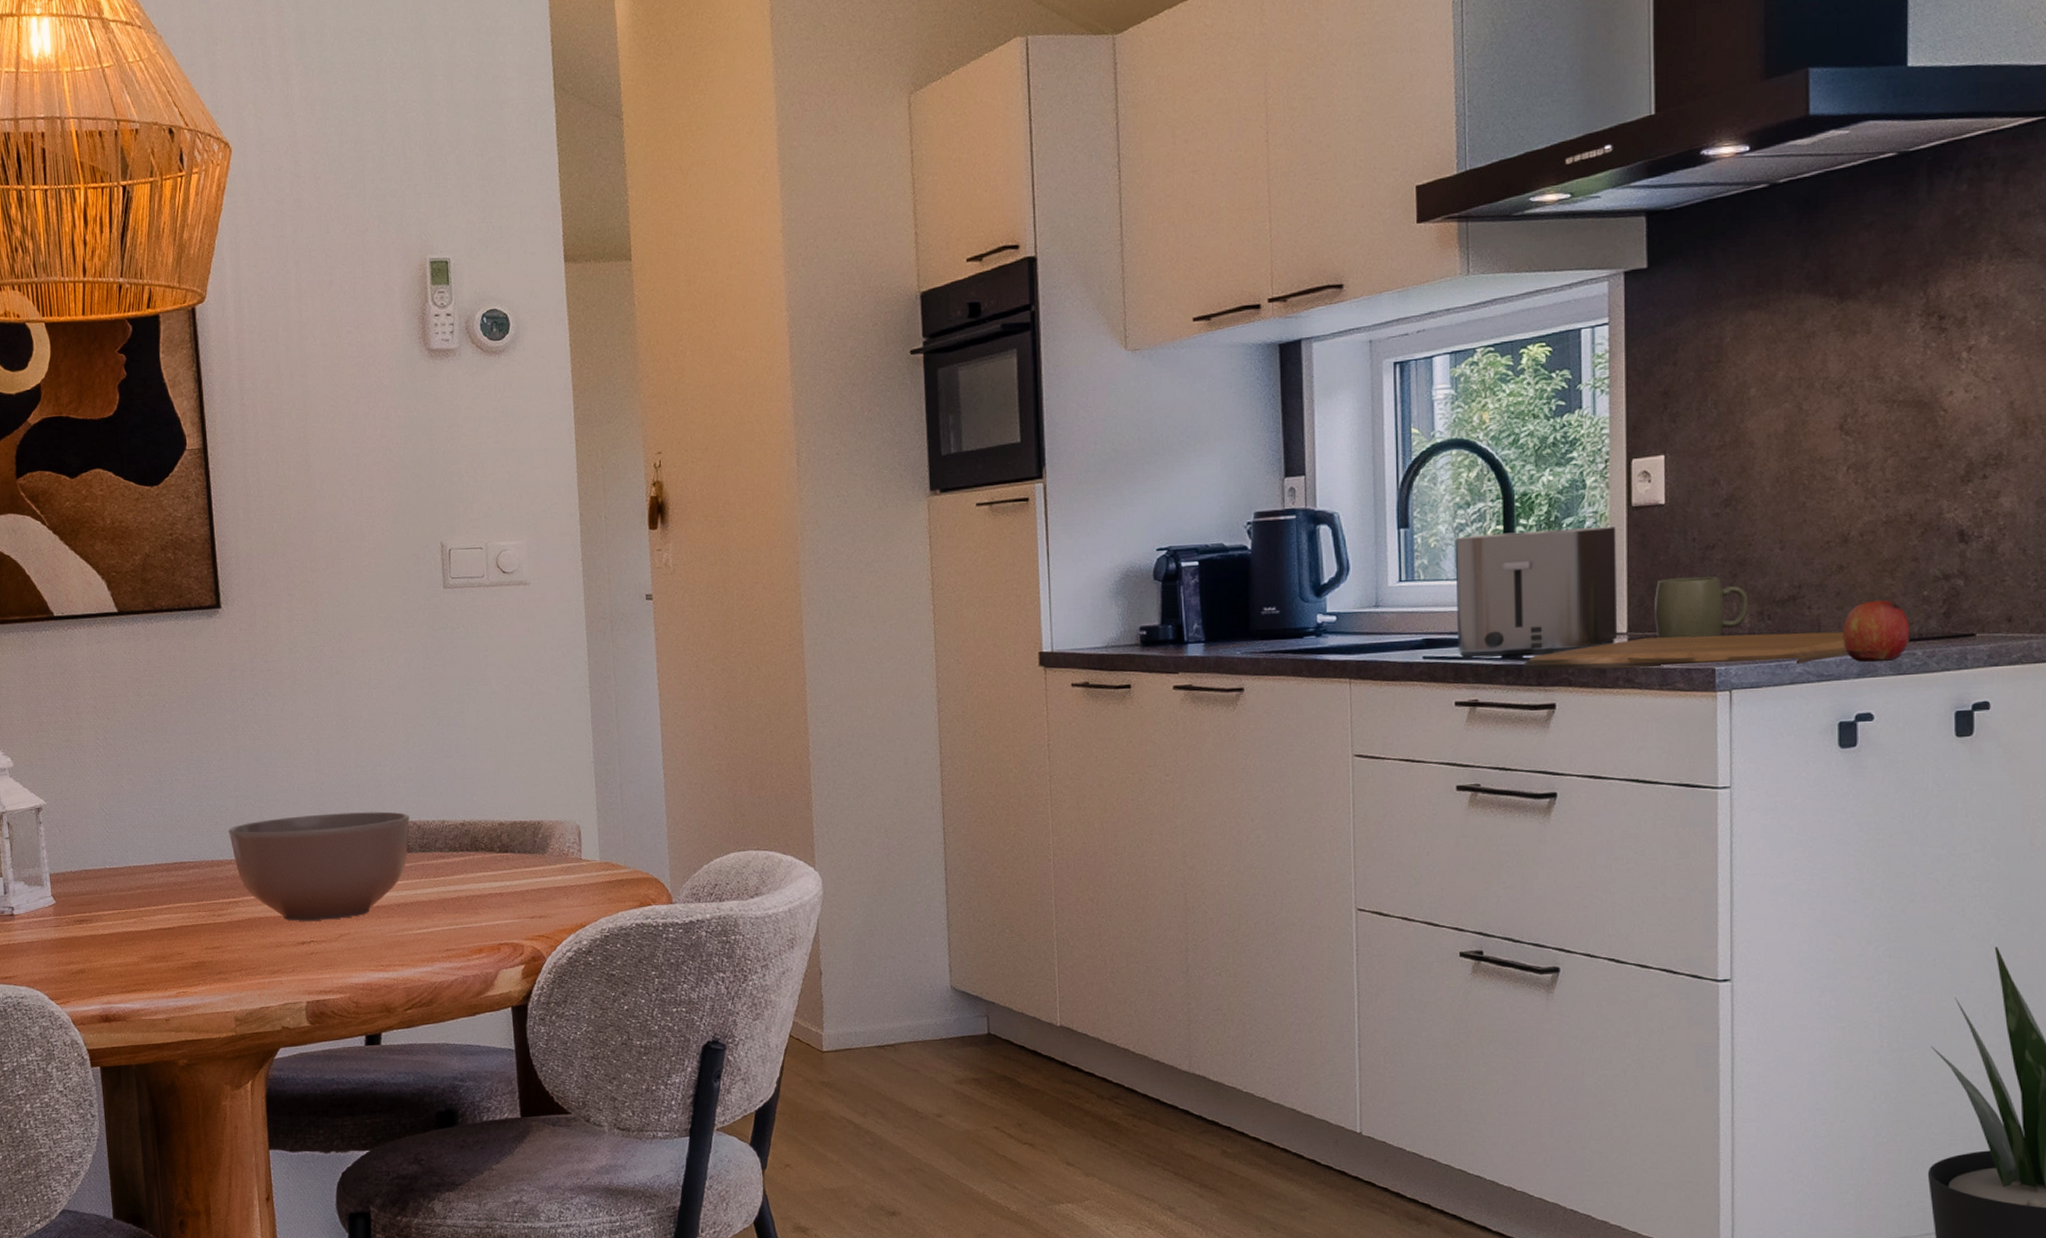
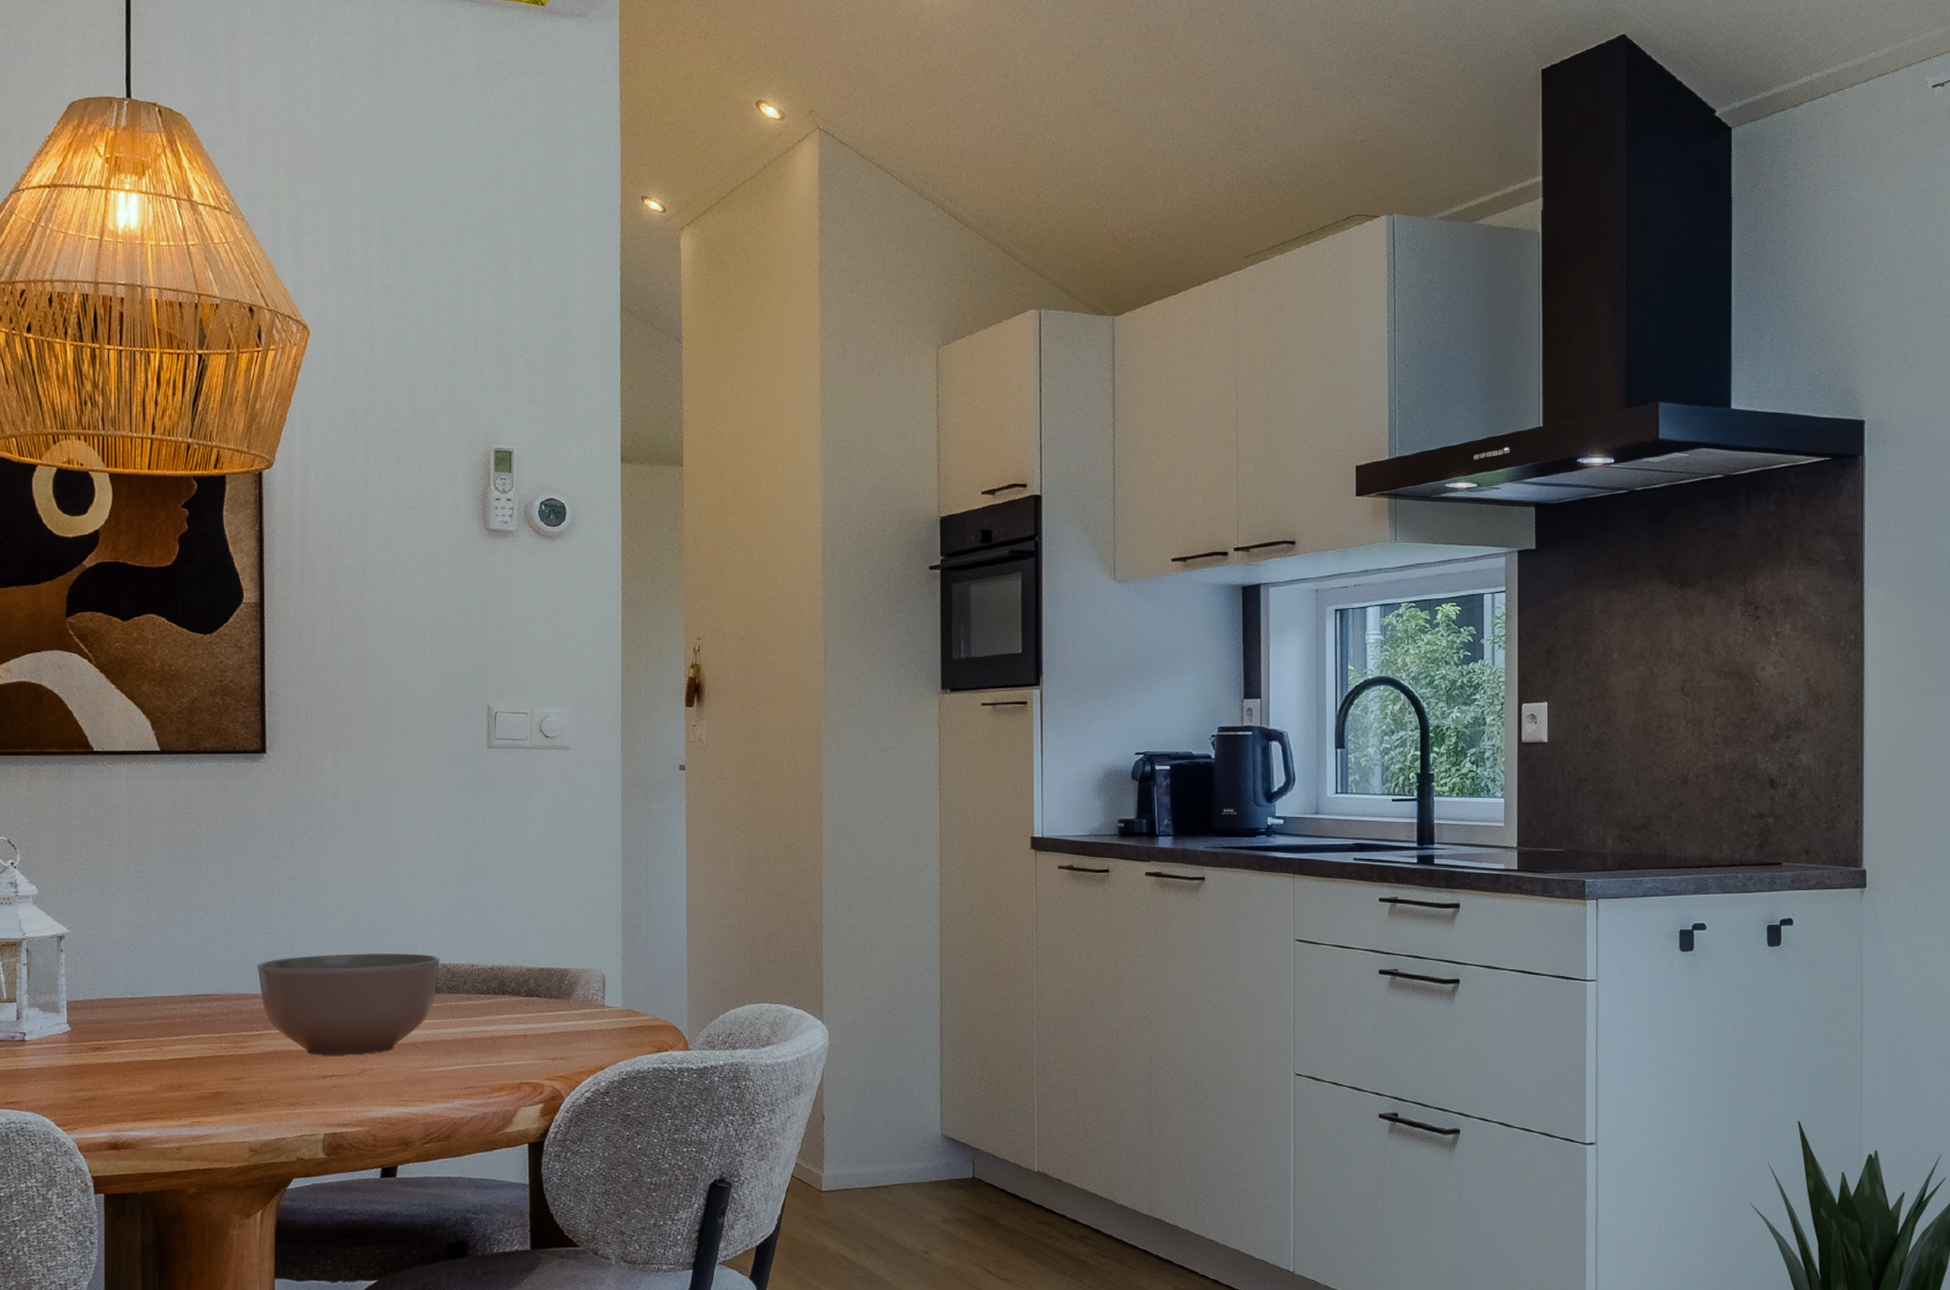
toaster: present [1455,526,1618,659] -> none [1381,758,1510,862]
chopping board: present [1522,631,1909,671] -> none [1433,851,1733,881]
mug: present [1655,576,1749,639] -> none [1539,803,1611,854]
fruit: present [1842,600,1909,663] -> none [1683,832,1733,882]

